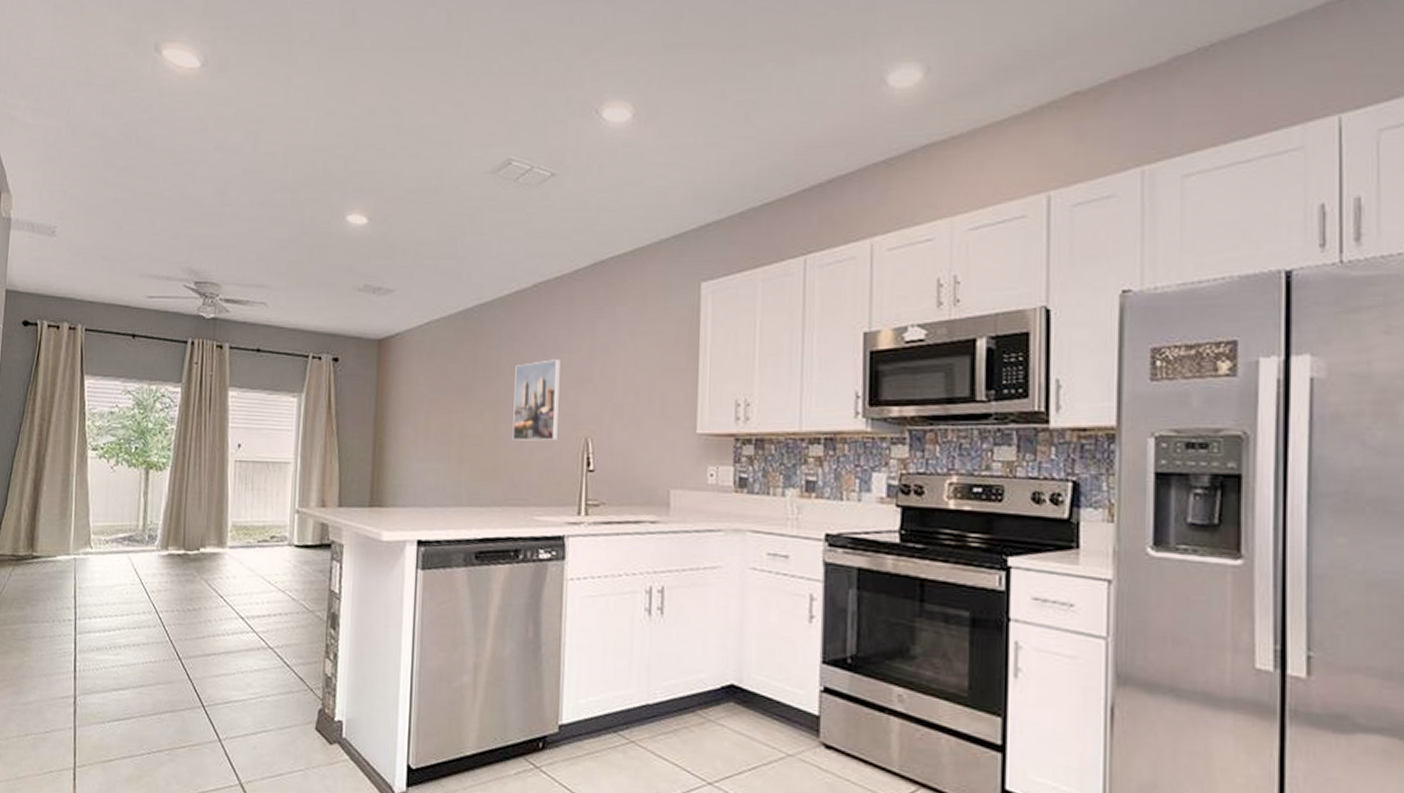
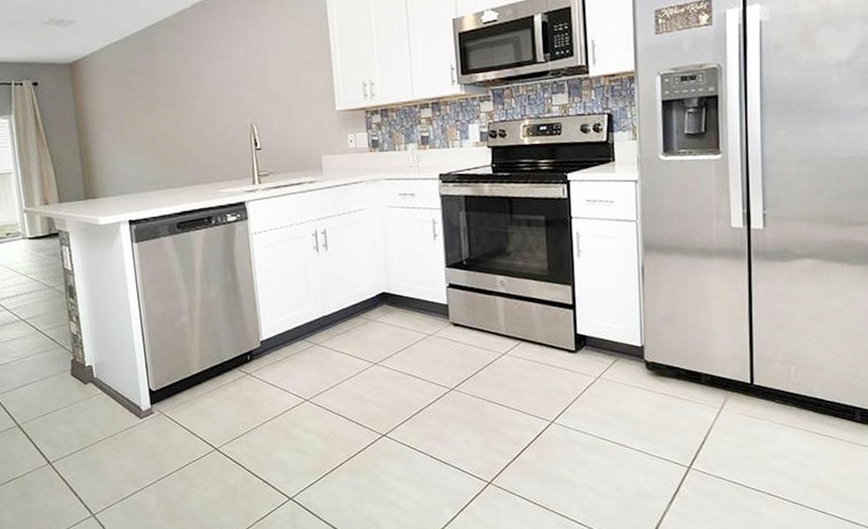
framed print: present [512,359,560,441] -> none [187,64,229,133]

